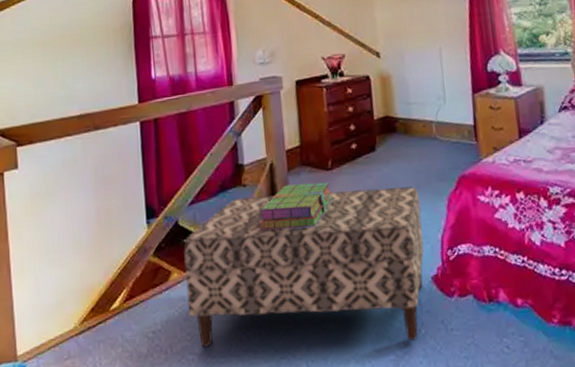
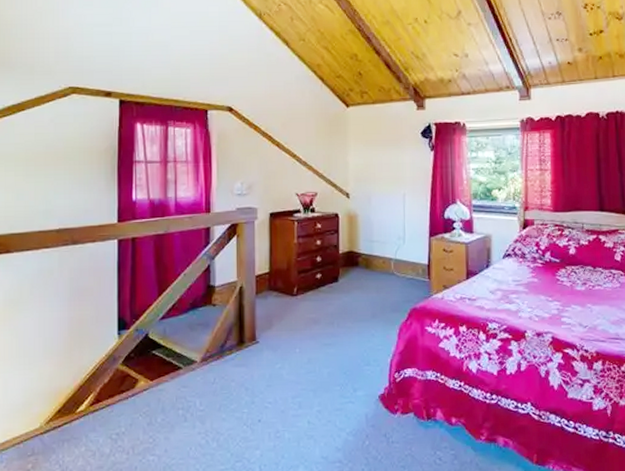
bench: present [183,186,424,348] -> none [151,315,375,450]
stack of books: present [258,182,333,231] -> none [224,306,296,347]

